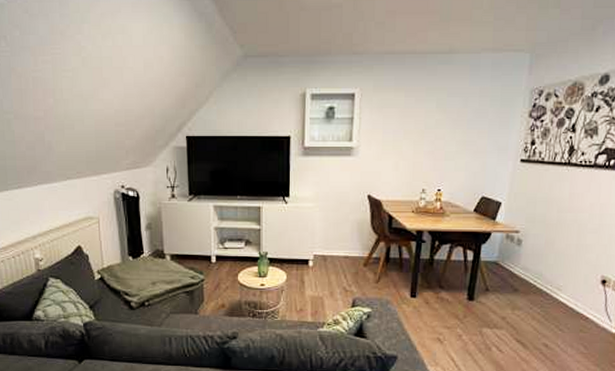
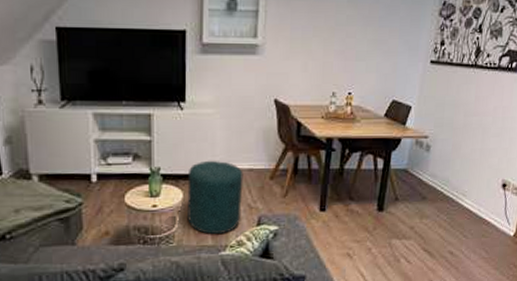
ottoman: none [290,248,340,312] -> present [187,161,243,234]

